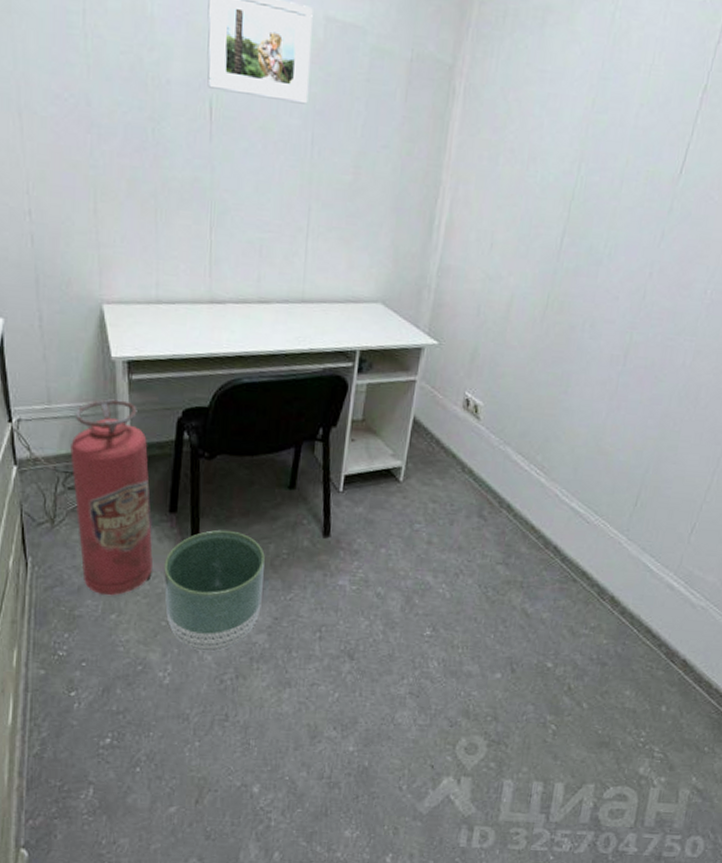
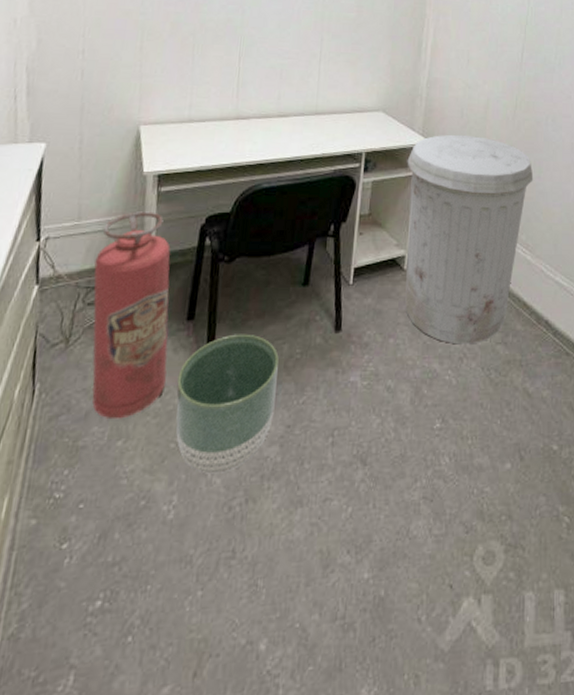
trash can: none [399,335,559,562] -> present [405,134,534,345]

